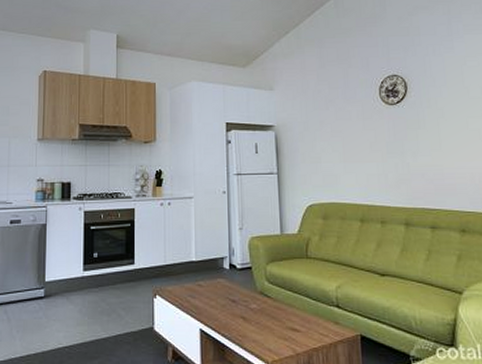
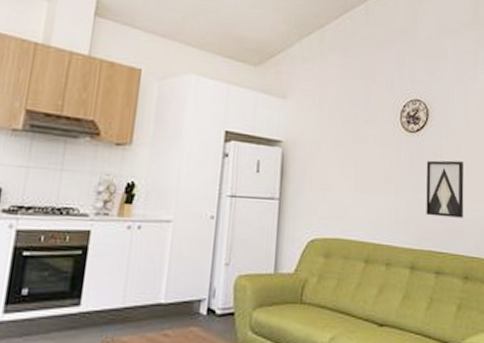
wall art: none [411,125,454,177] -> present [426,160,464,218]

